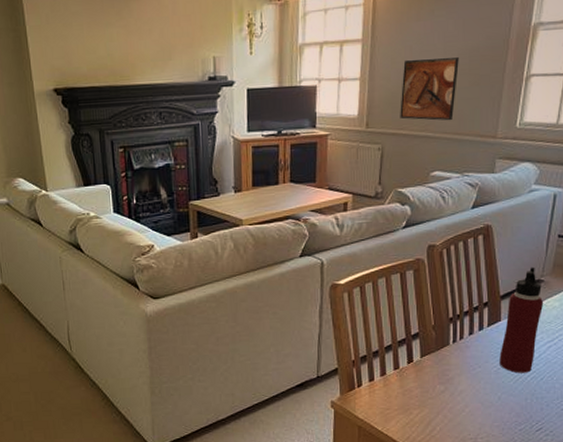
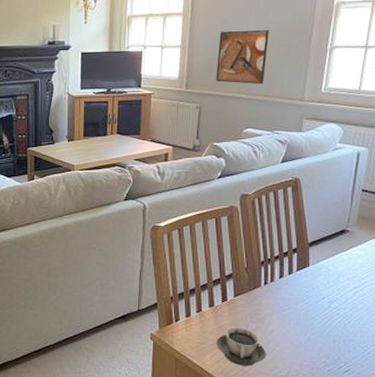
cup: none [401,389,455,431] -> present [216,327,266,366]
water bottle: present [500,267,544,373] -> none [308,217,350,316]

